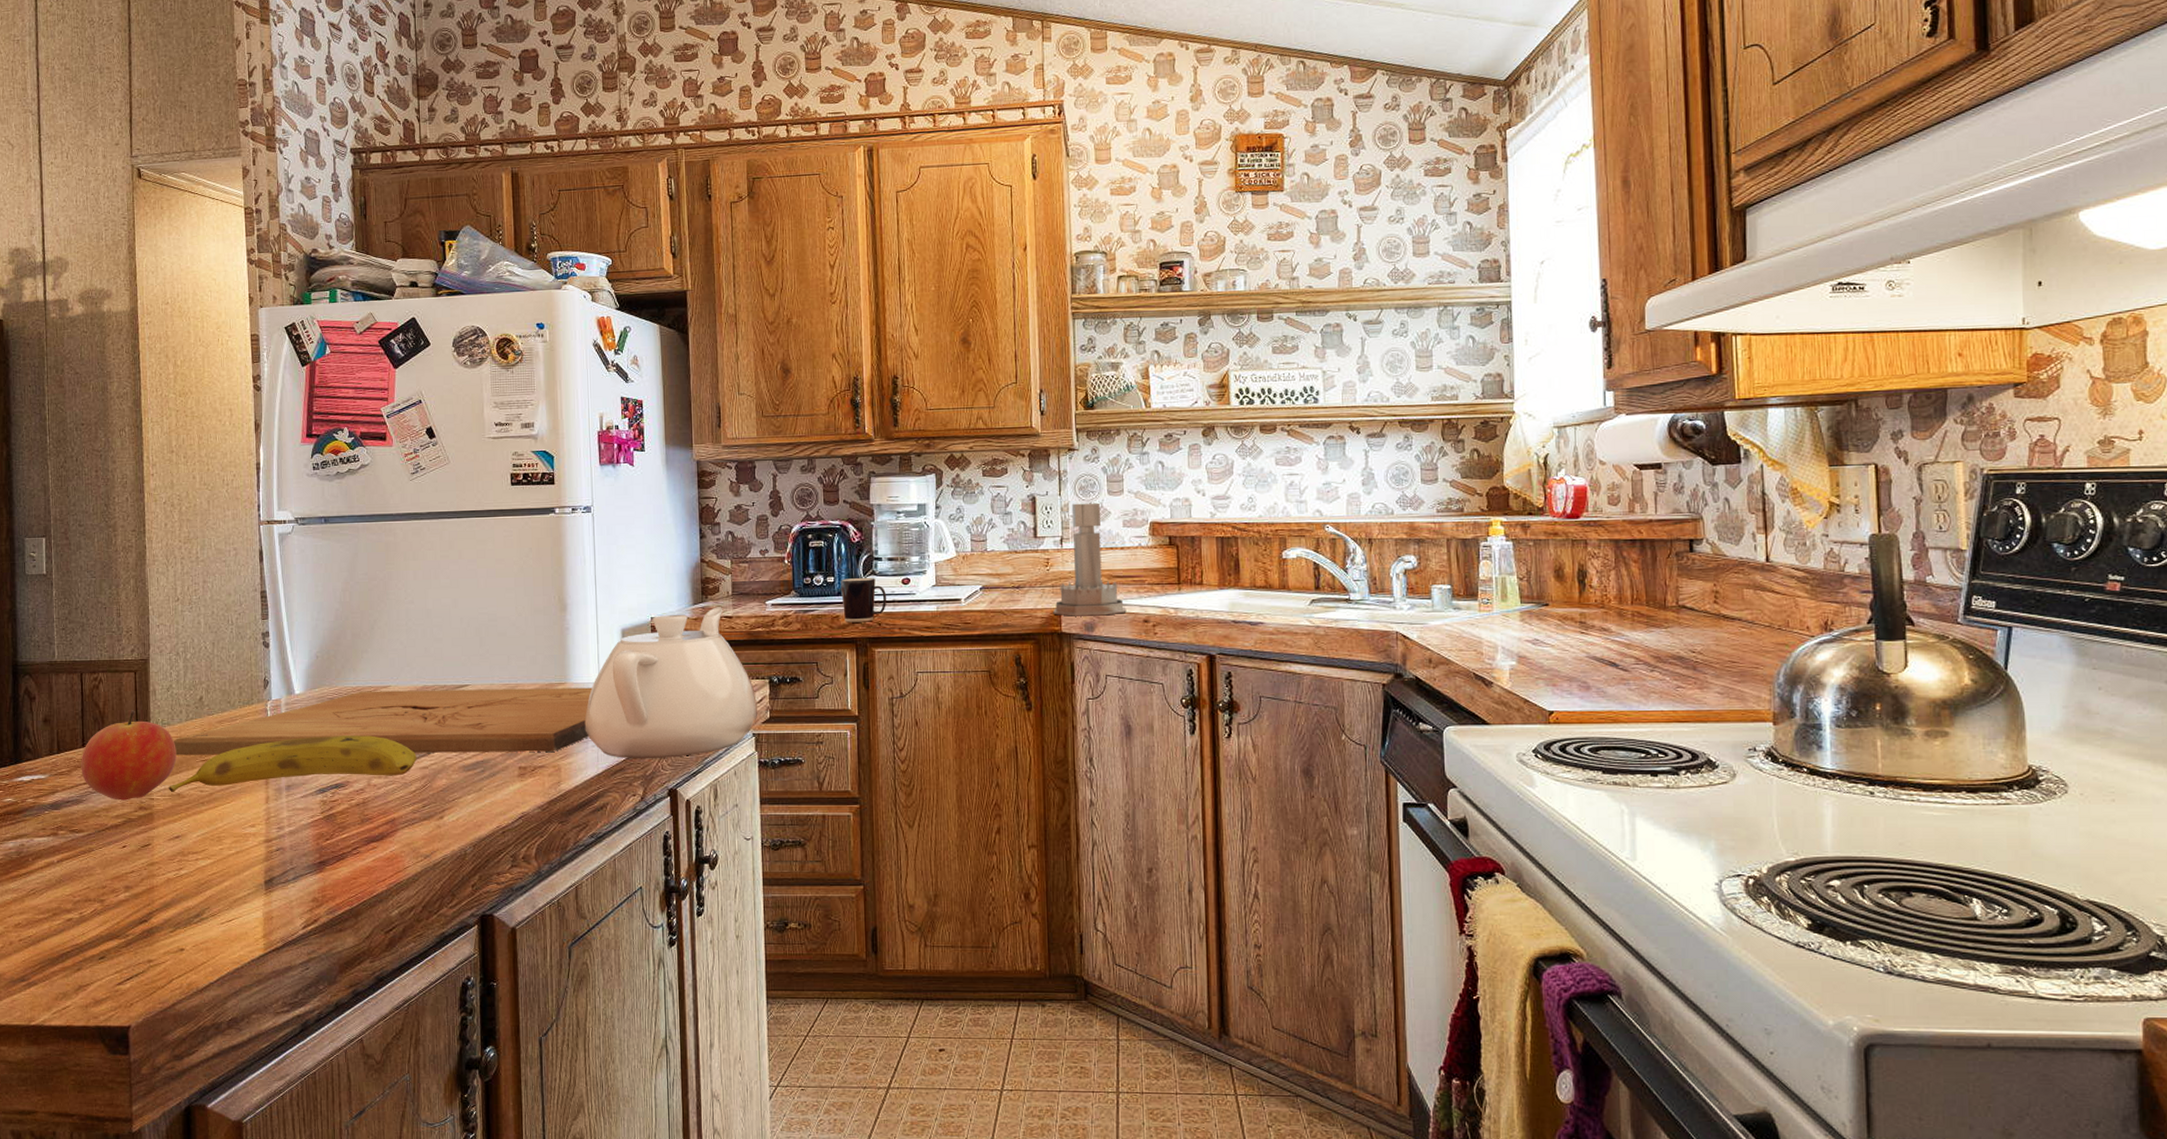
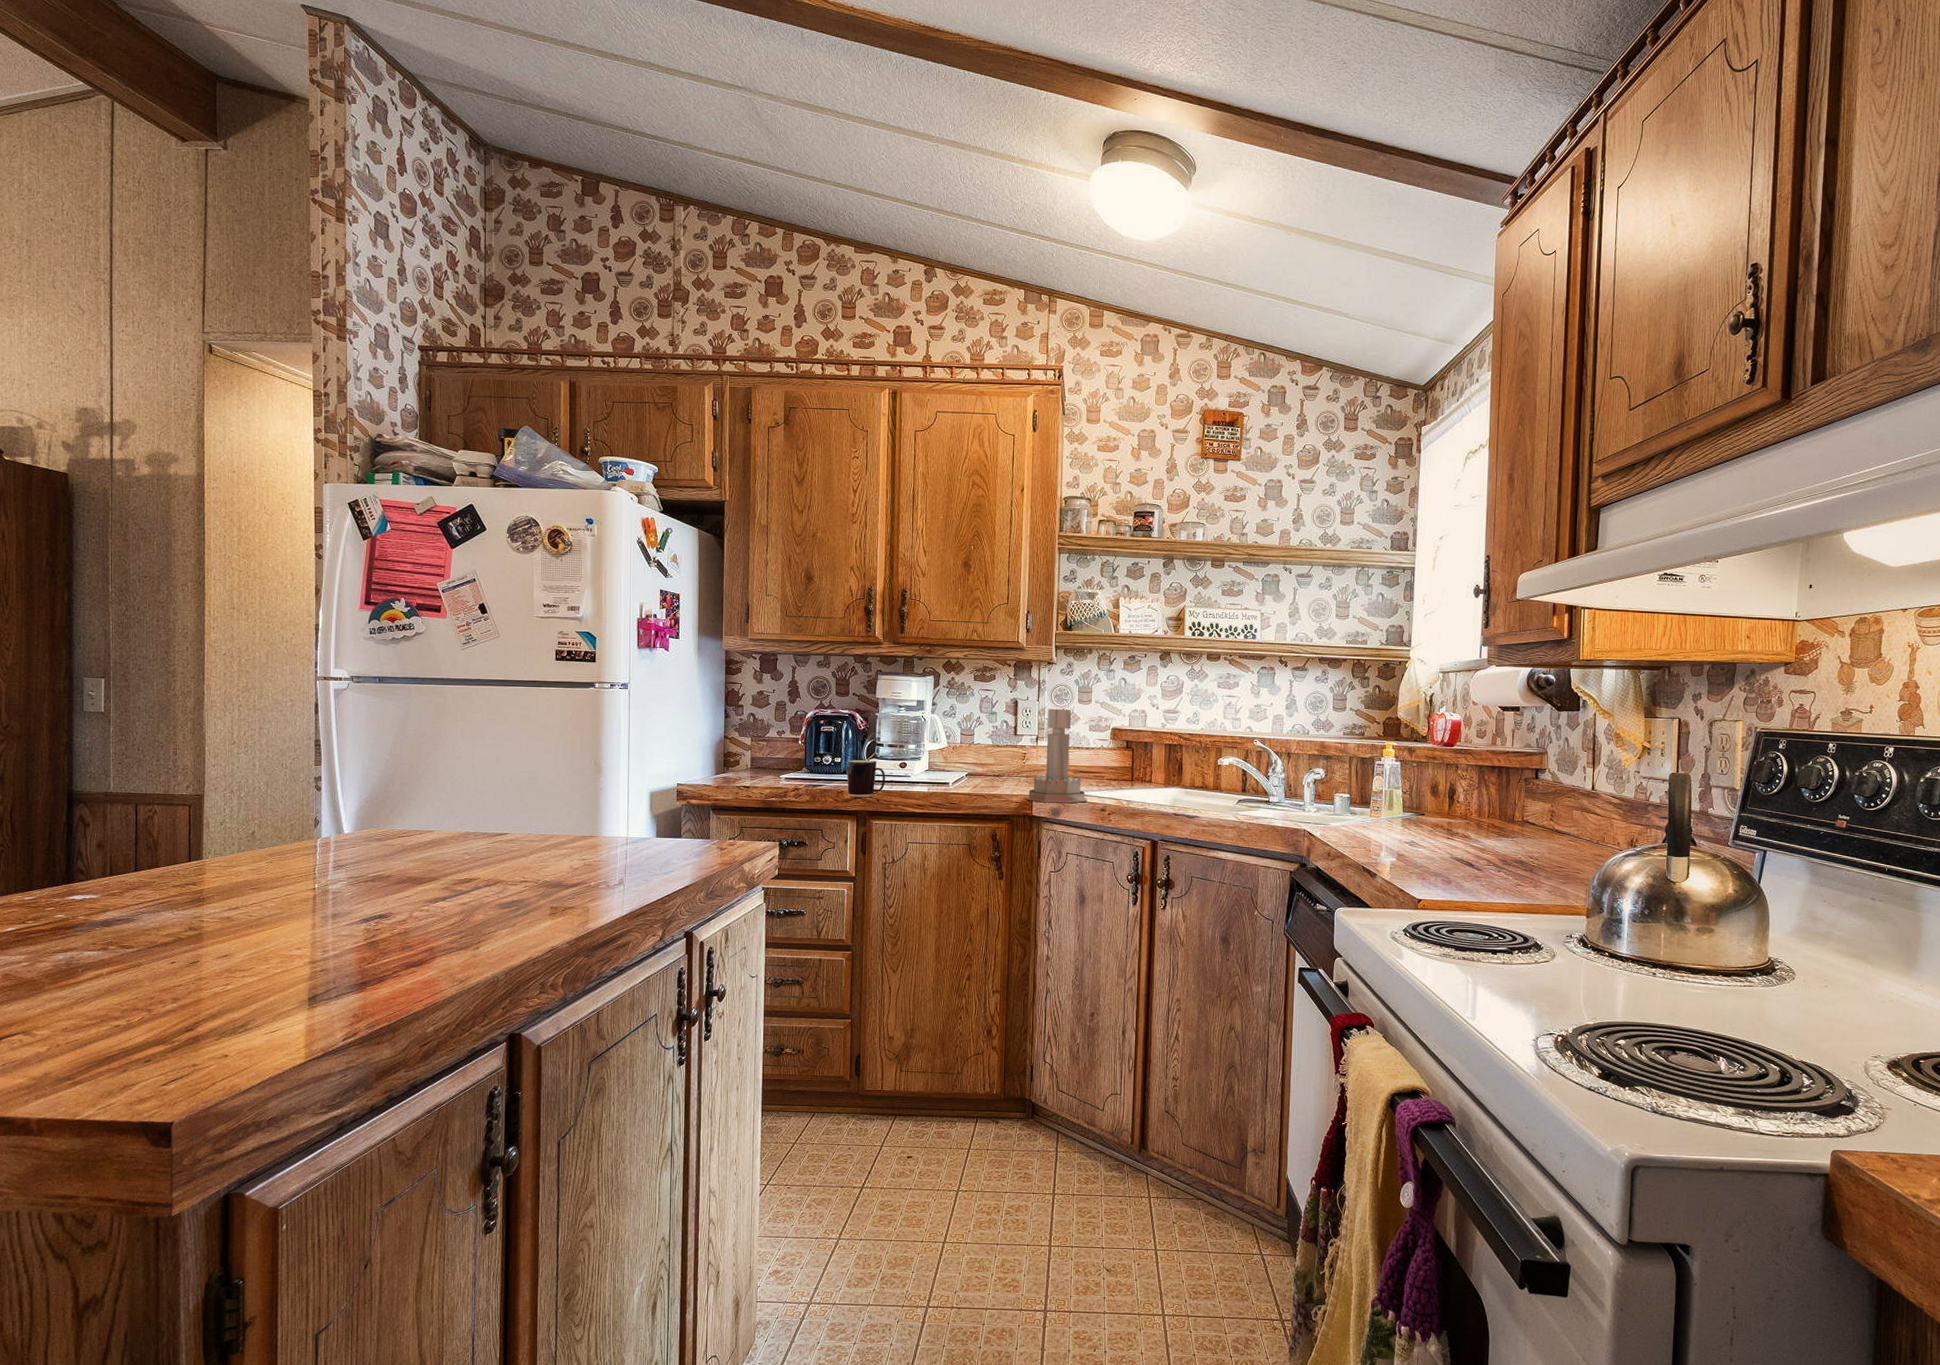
fruit: present [81,710,177,801] -> none [133,840,227,921]
fruit: present [169,735,417,792] -> none [219,872,457,916]
cutting board: present [174,687,593,755] -> none [225,834,621,895]
teapot: present [584,607,758,759] -> none [612,777,768,906]

